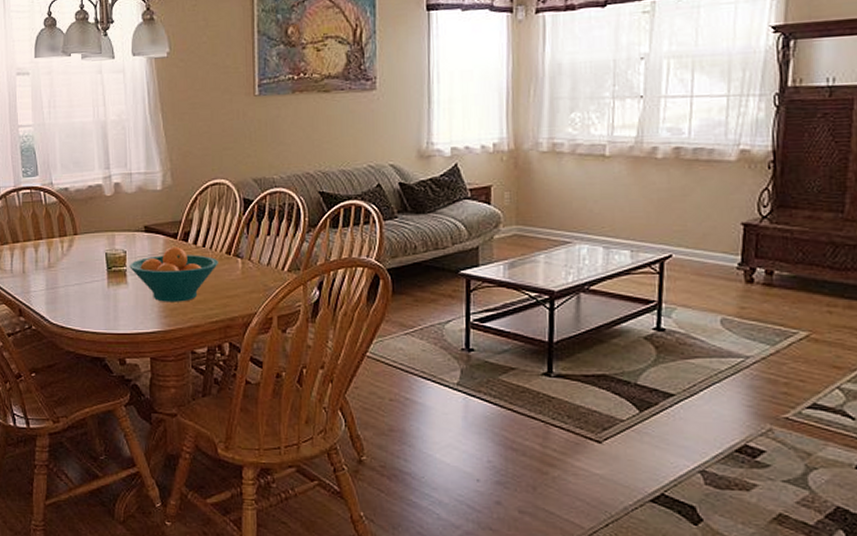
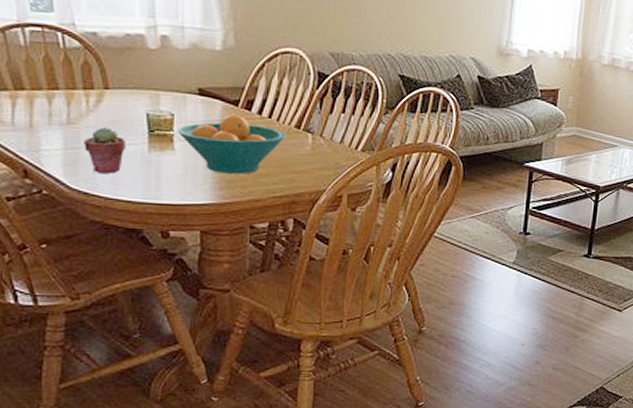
potted succulent: none [60,268,90,308] -> present [84,127,125,174]

